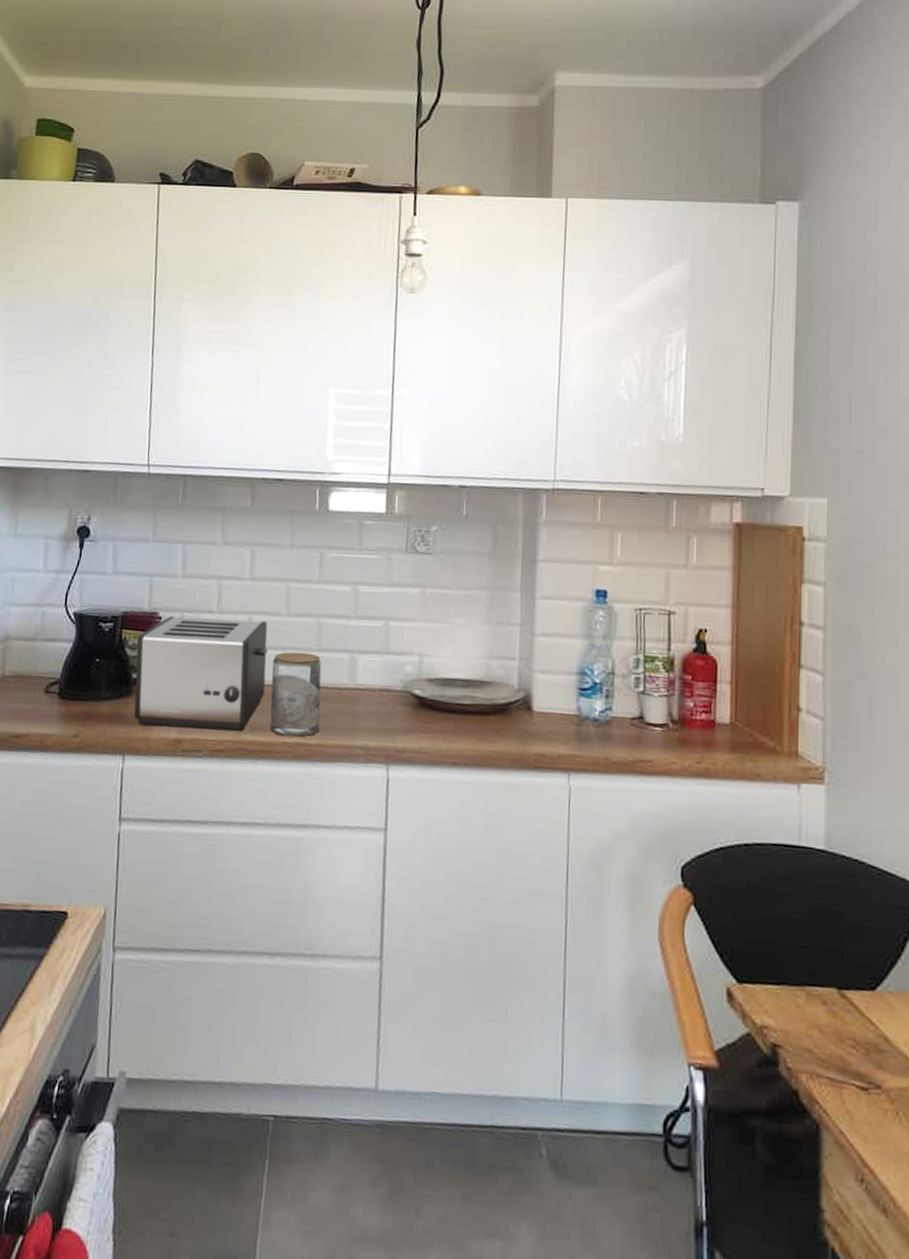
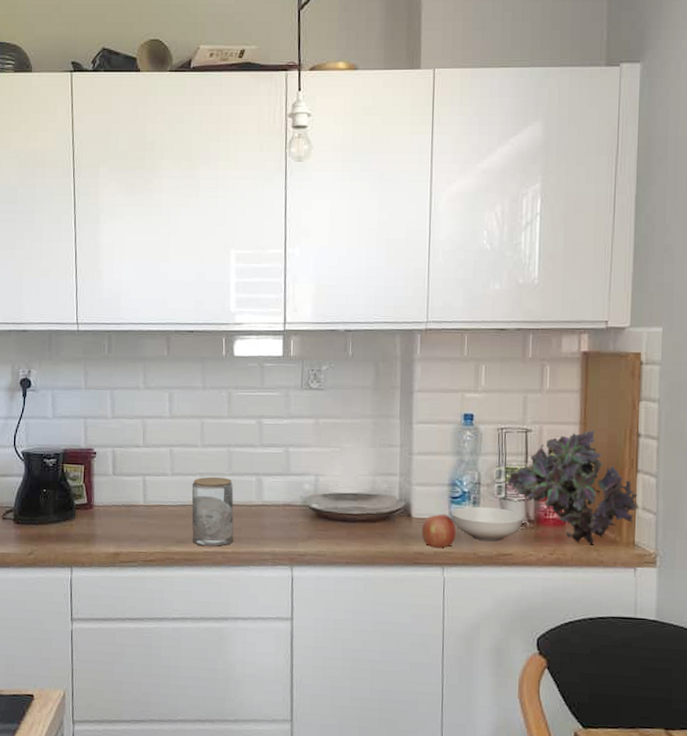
toaster: present [134,615,268,732] -> none [77,451,187,545]
fruit: none [544,709,586,751] -> present [422,514,457,549]
bowl: none [579,701,668,745] -> present [451,506,525,542]
plant: none [645,615,801,754] -> present [506,430,638,545]

